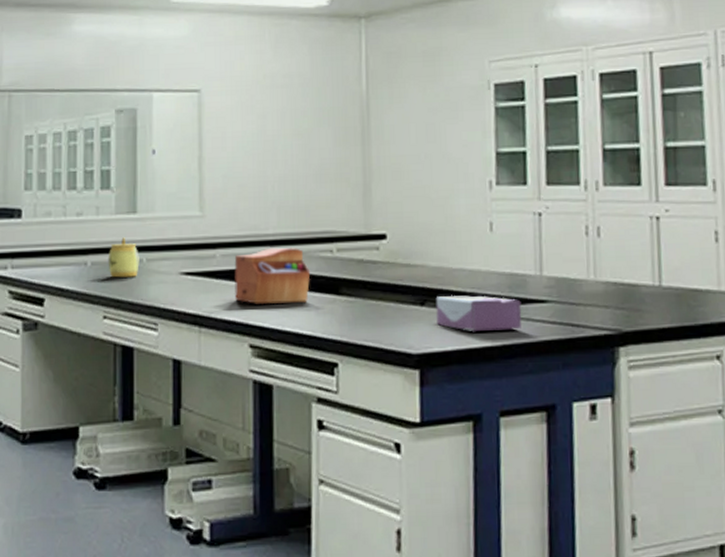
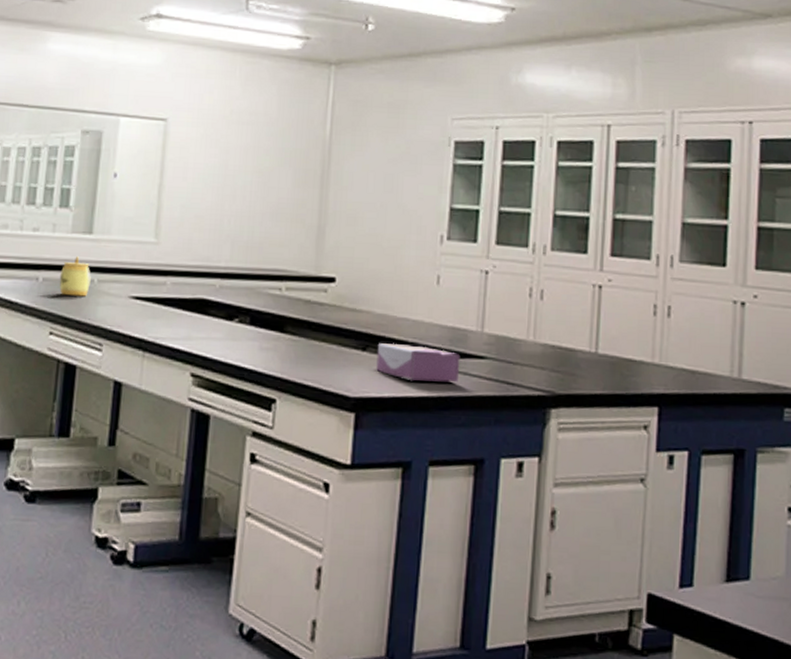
sewing box: present [234,247,311,304] -> none [181,280,258,337]

